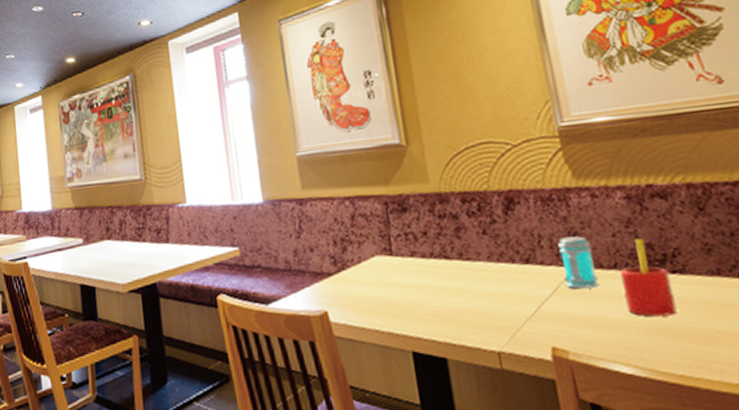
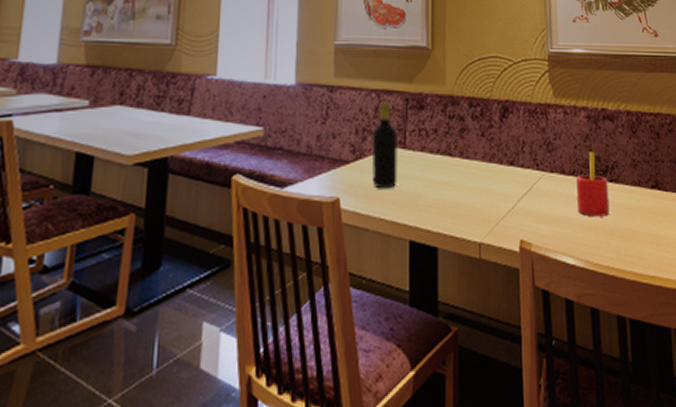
bottle: none [352,208,389,299] -> present [371,102,397,189]
jar: present [558,236,600,289] -> none [536,145,561,191]

